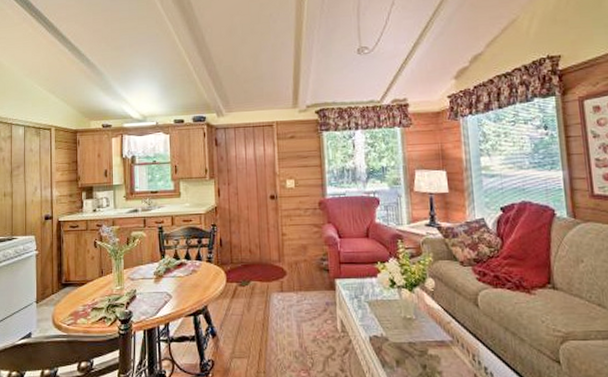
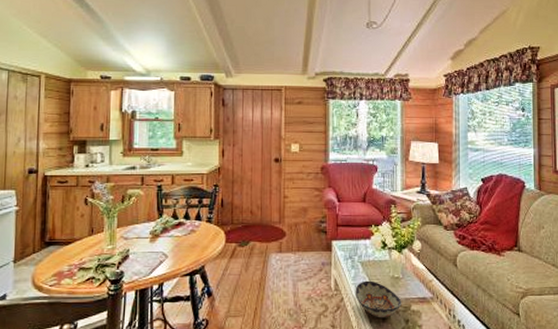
decorative bowl: none [363,321,417,363] -> present [355,280,402,318]

